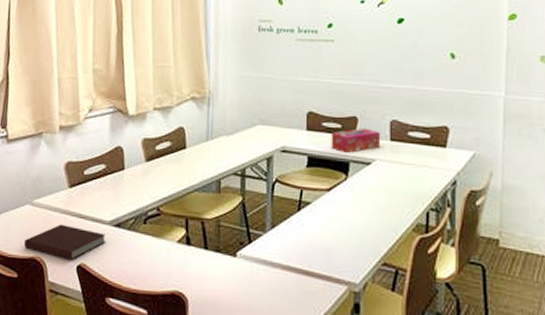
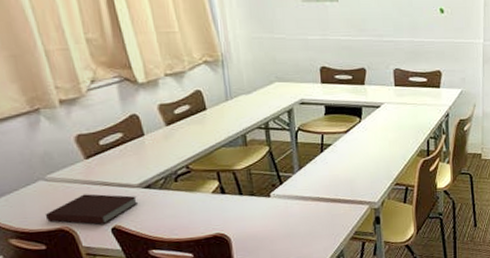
tissue box: present [331,127,381,153] -> none [344,77,387,100]

